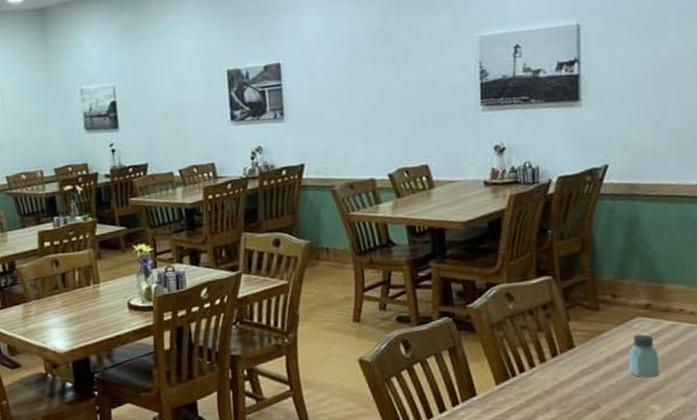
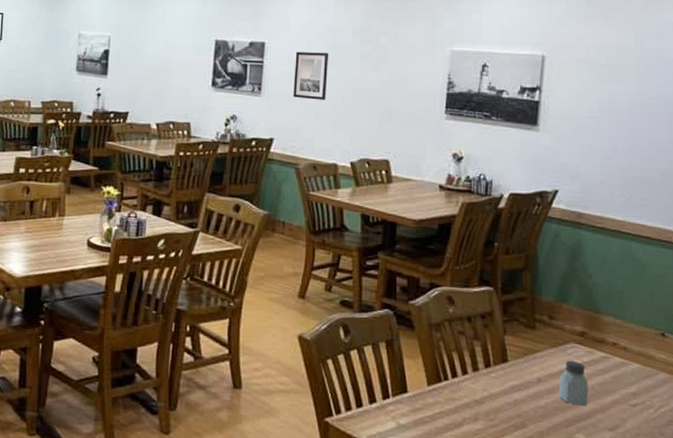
wall art: none [314,63,354,117] -> present [293,52,329,100]

